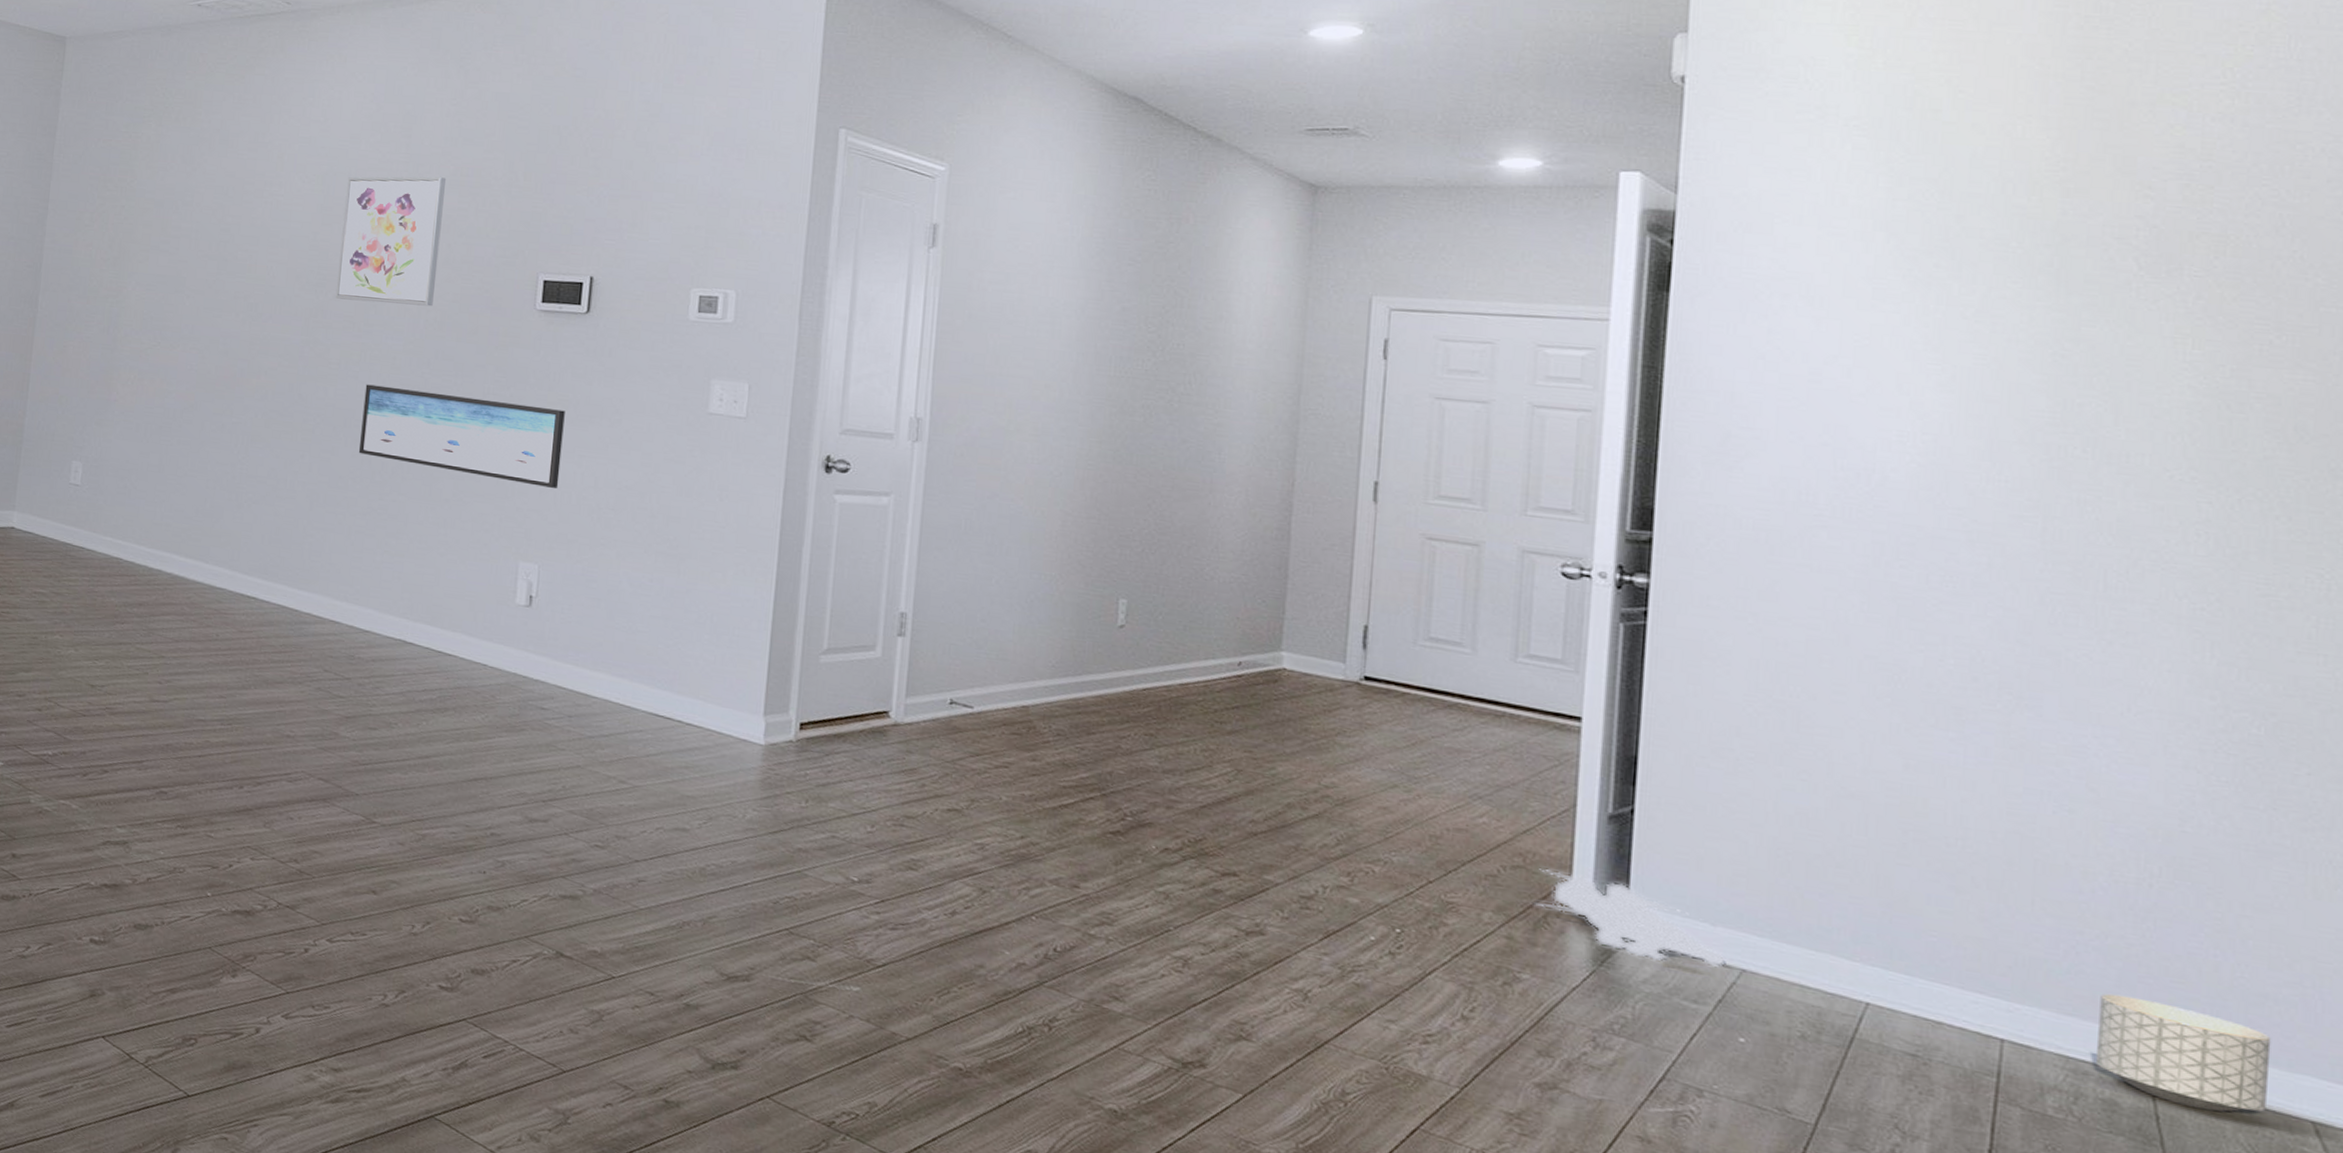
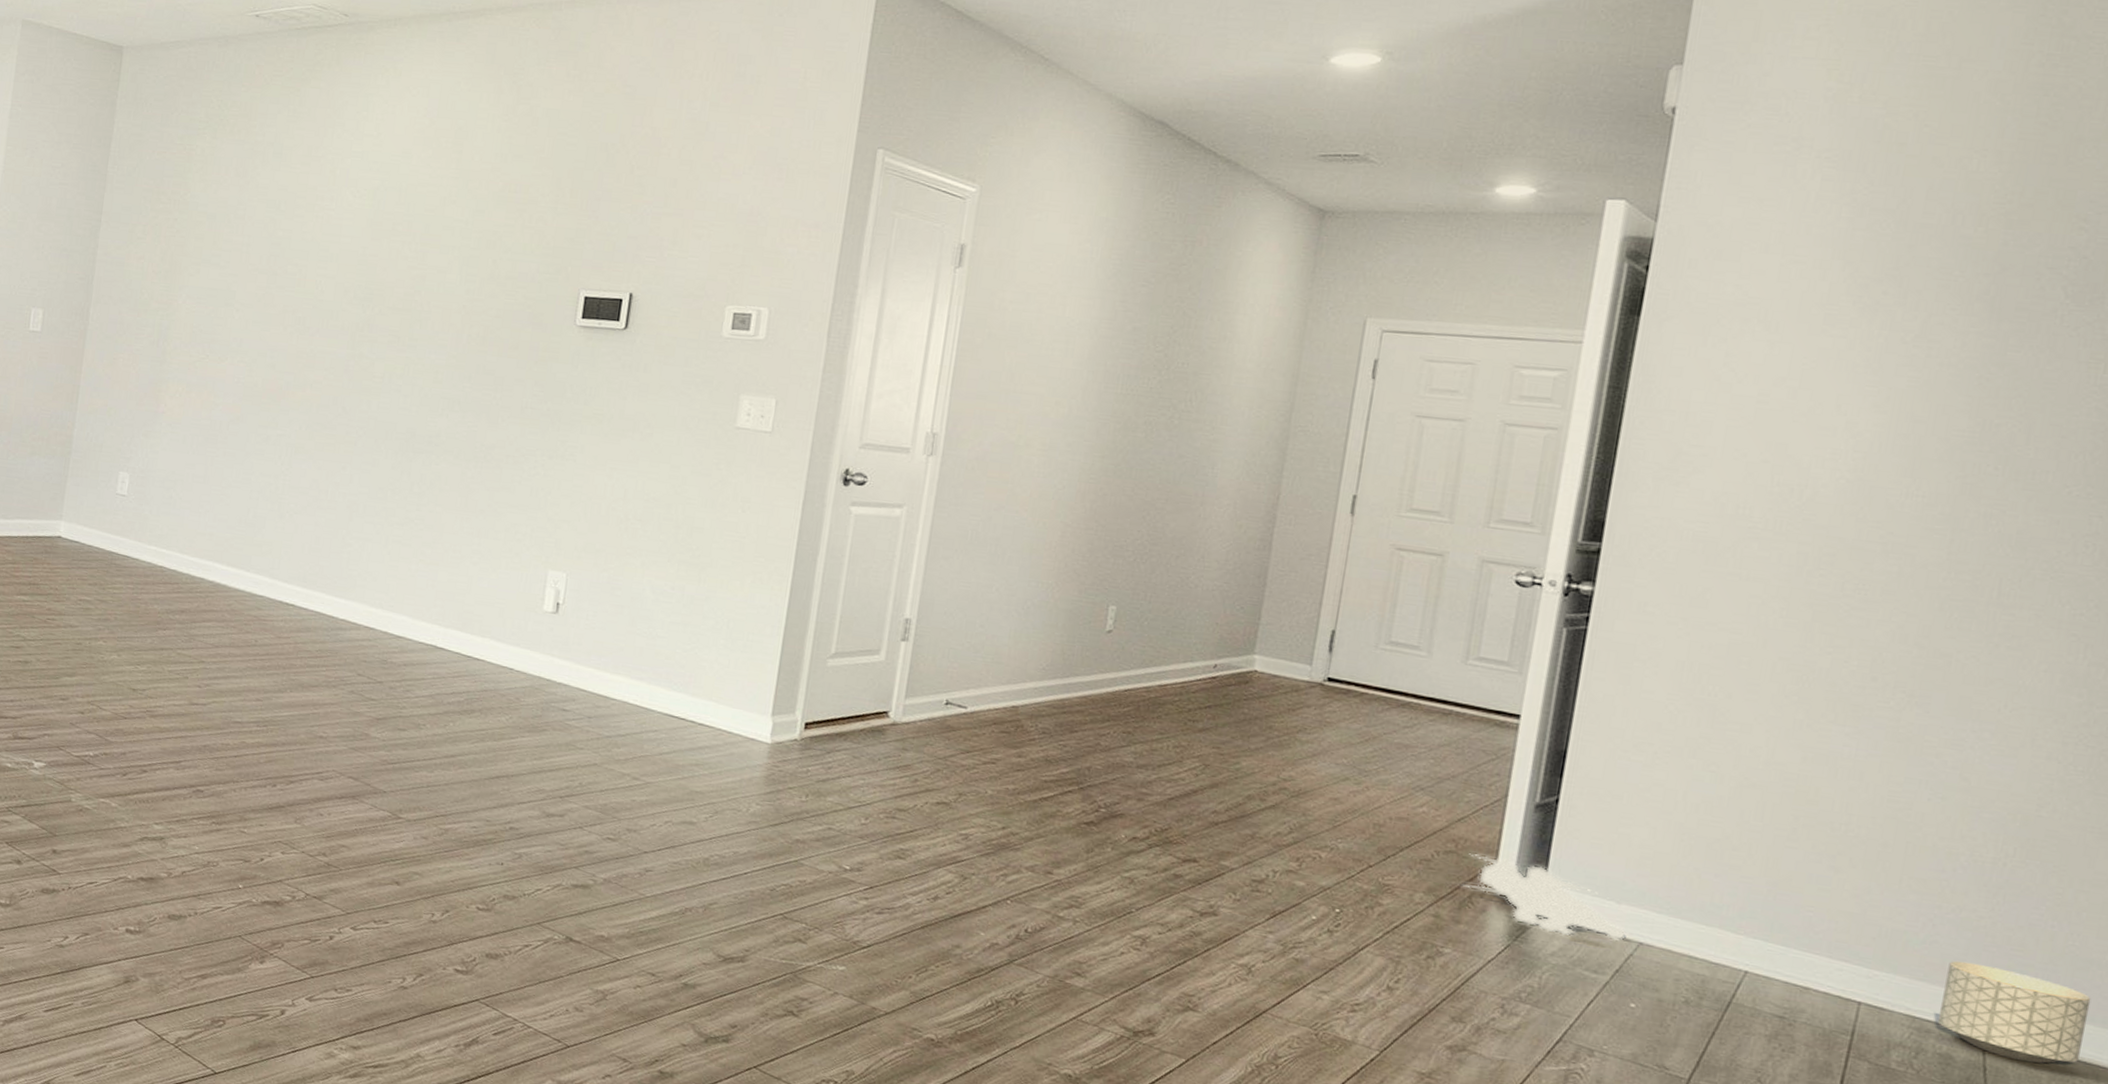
wall art: present [335,176,447,307] -> none [381,192,495,322]
wall art: present [359,384,565,489] -> none [399,397,599,500]

